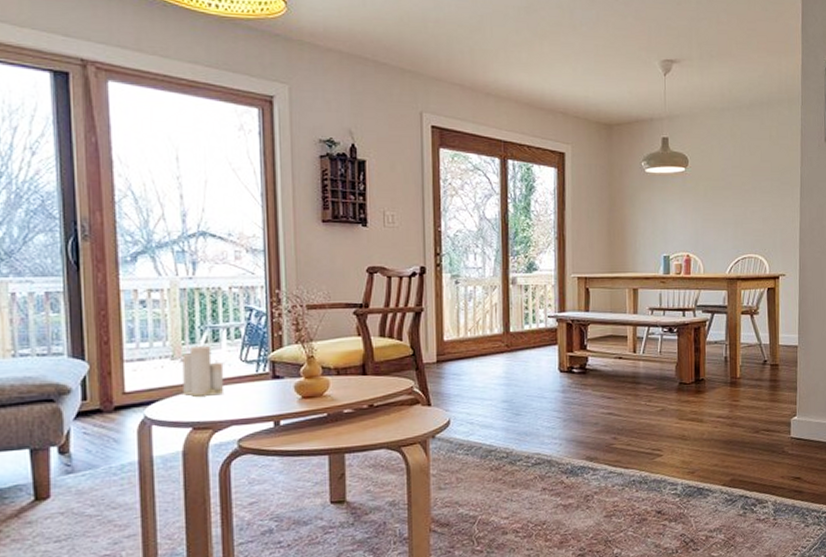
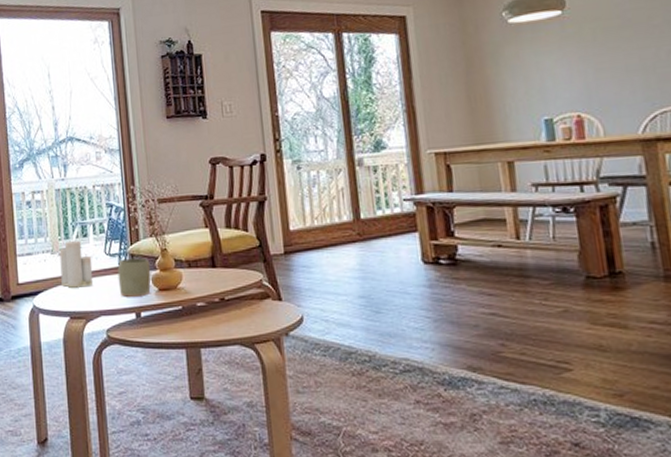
mug: none [255,365,295,405] -> present [117,257,152,297]

